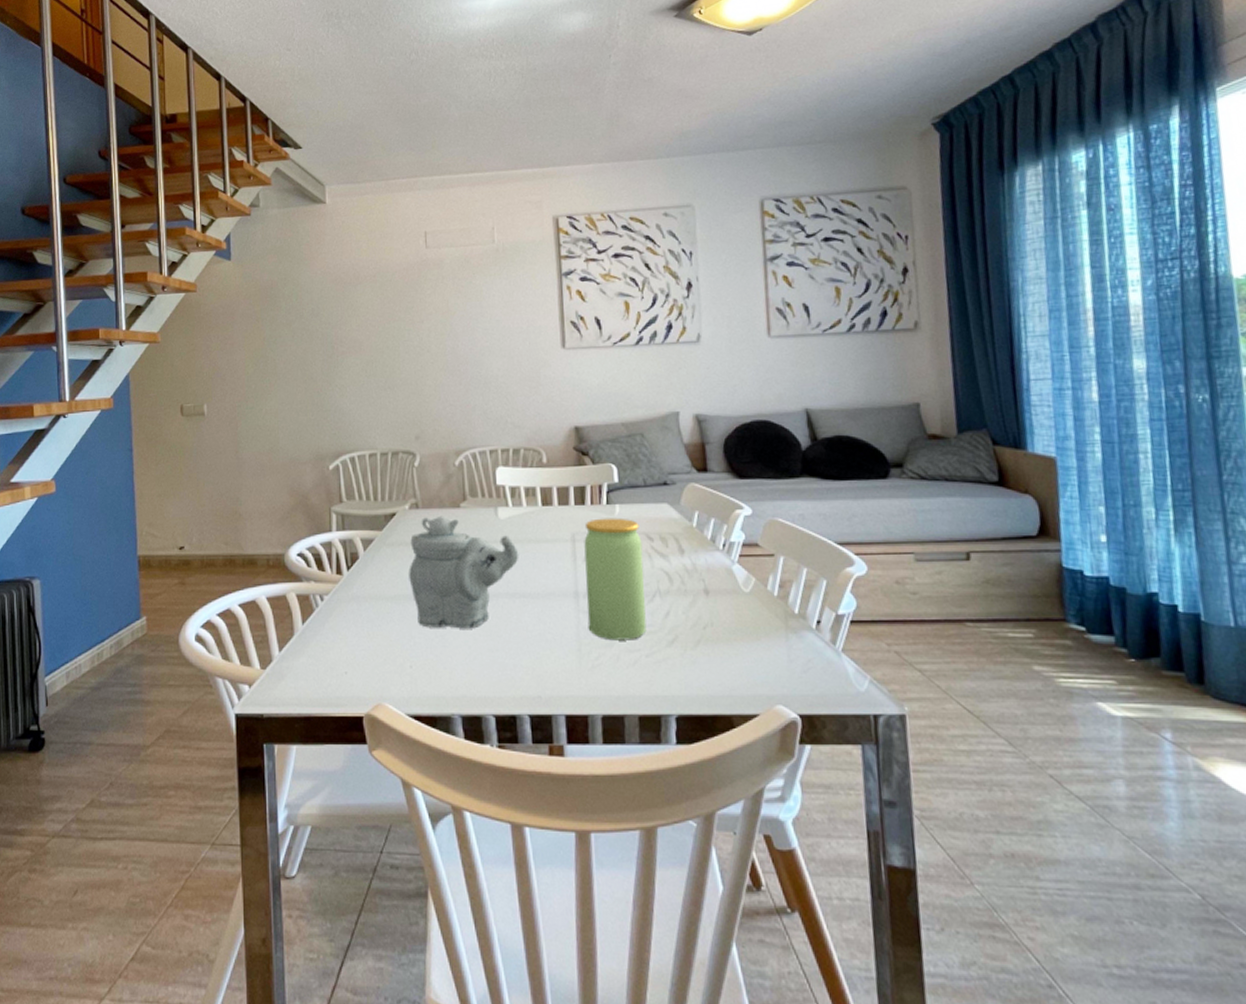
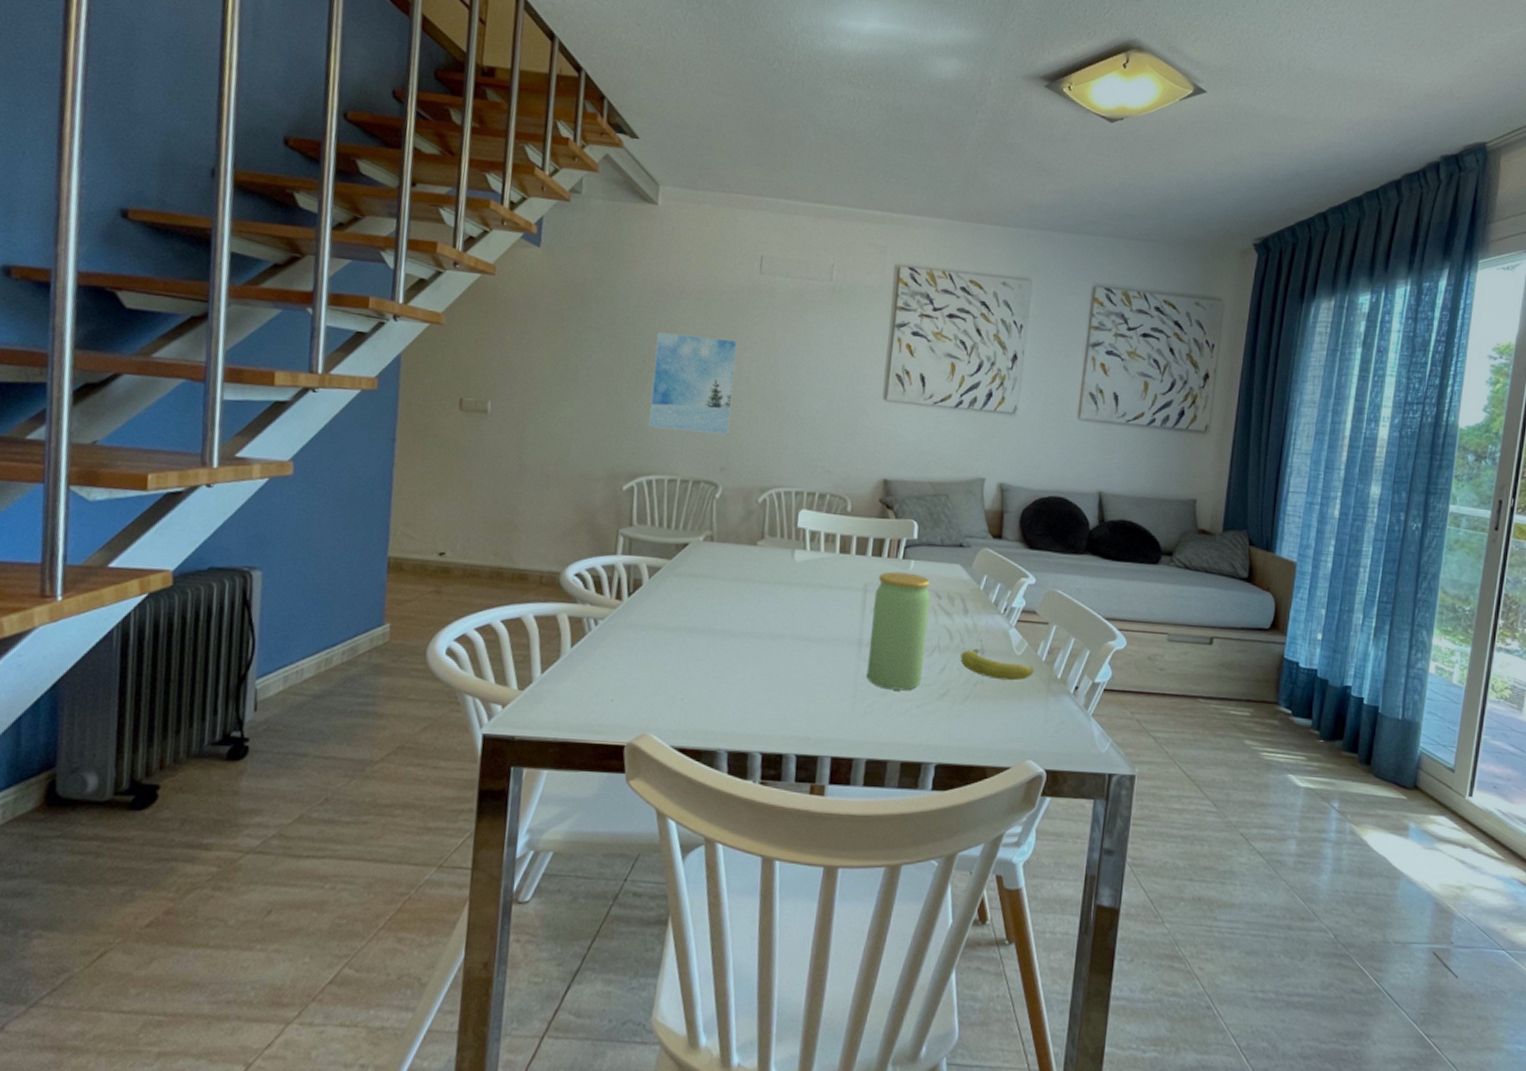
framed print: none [341,314,419,408] -> present [649,331,738,435]
teapot: present [409,515,519,629] -> none [693,551,810,667]
fruit: none [684,589,768,621] -> present [960,648,1035,681]

